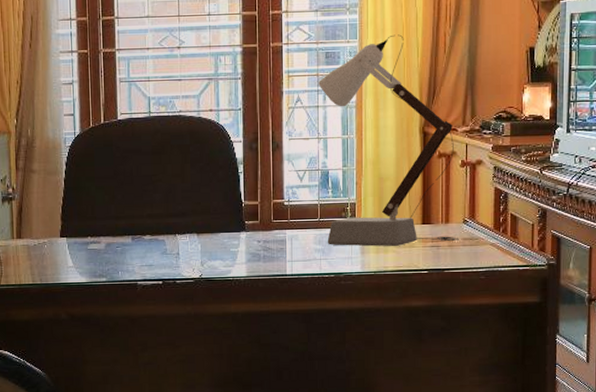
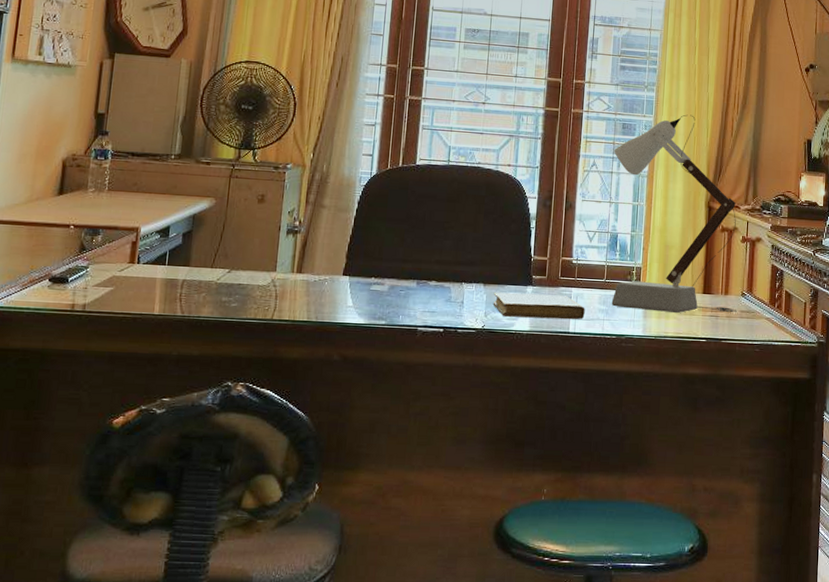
notebook: none [208,238,301,264] -> present [493,292,585,320]

